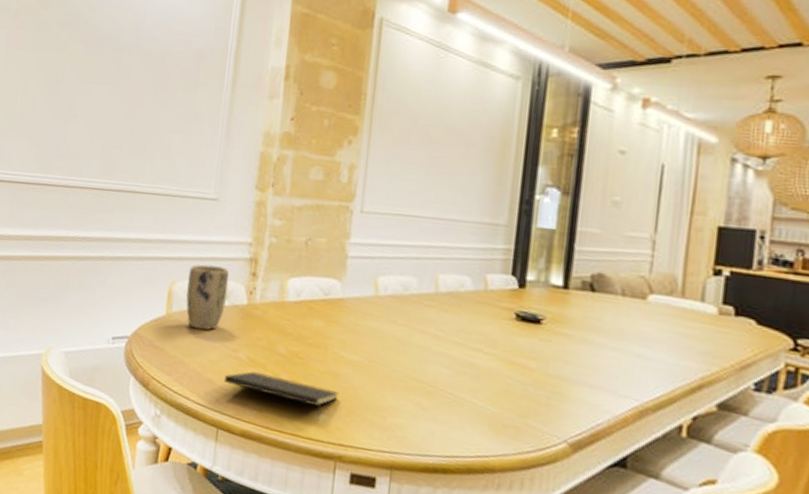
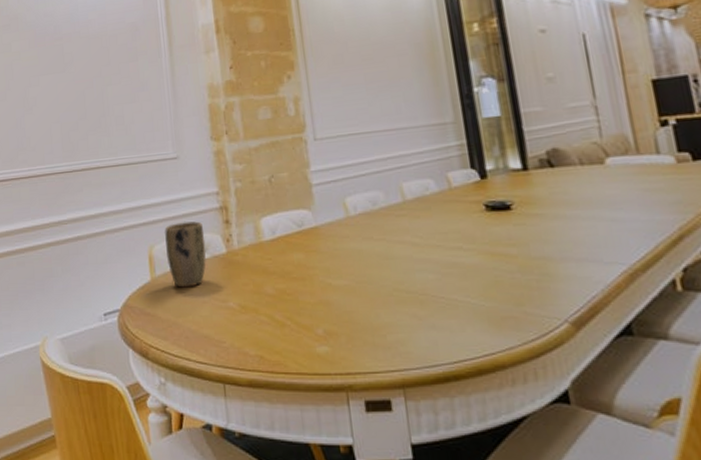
notepad: present [223,371,340,421] -> none [219,318,336,354]

